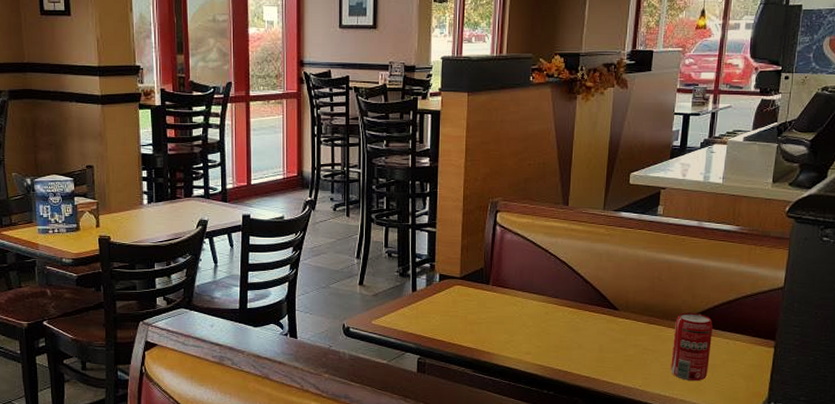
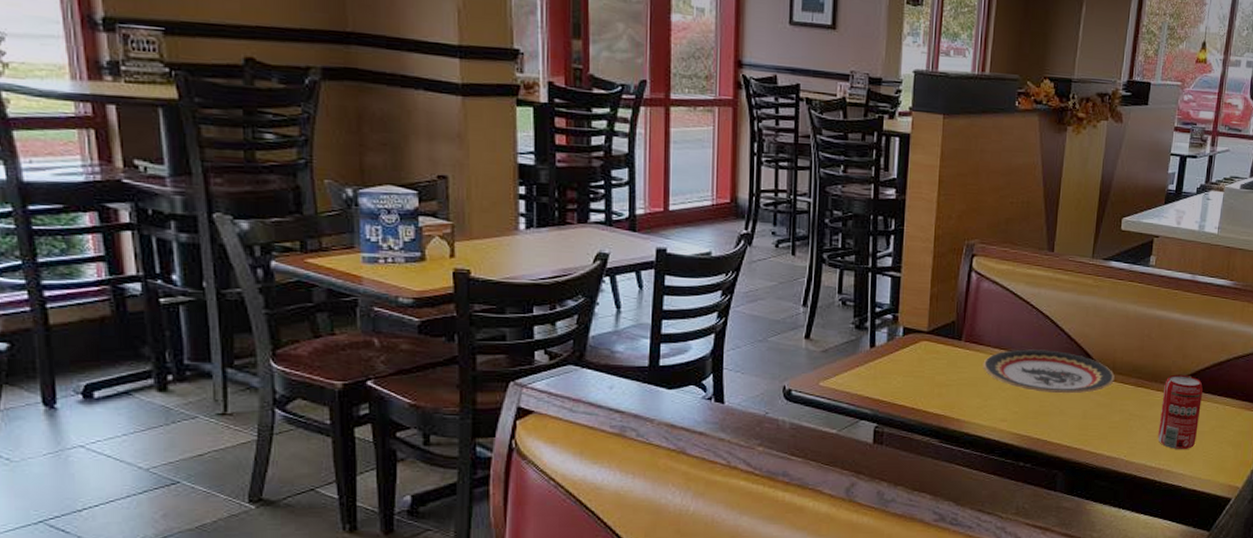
plate: none [508,291,628,330] -> present [983,349,1115,394]

